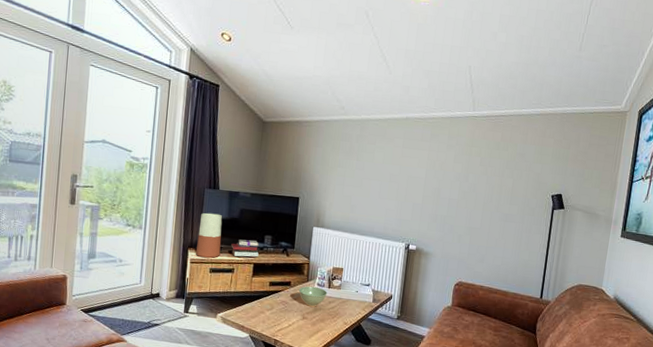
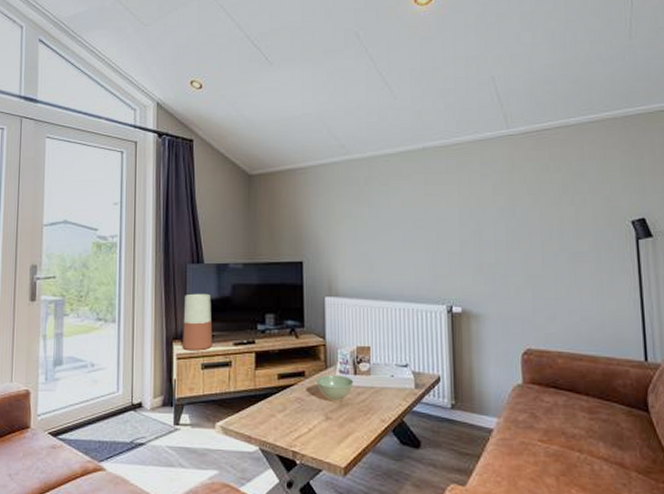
books: present [231,239,259,258] -> none [225,321,260,346]

